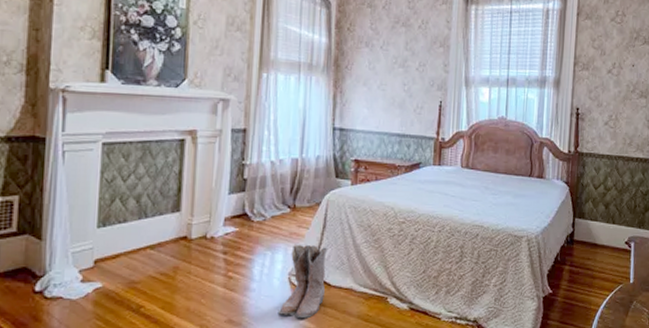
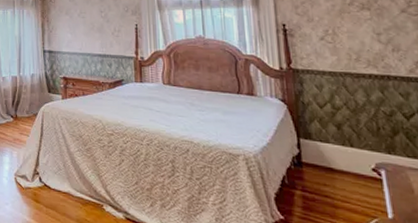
boots: present [278,244,328,319] -> none [8,148,47,217]

